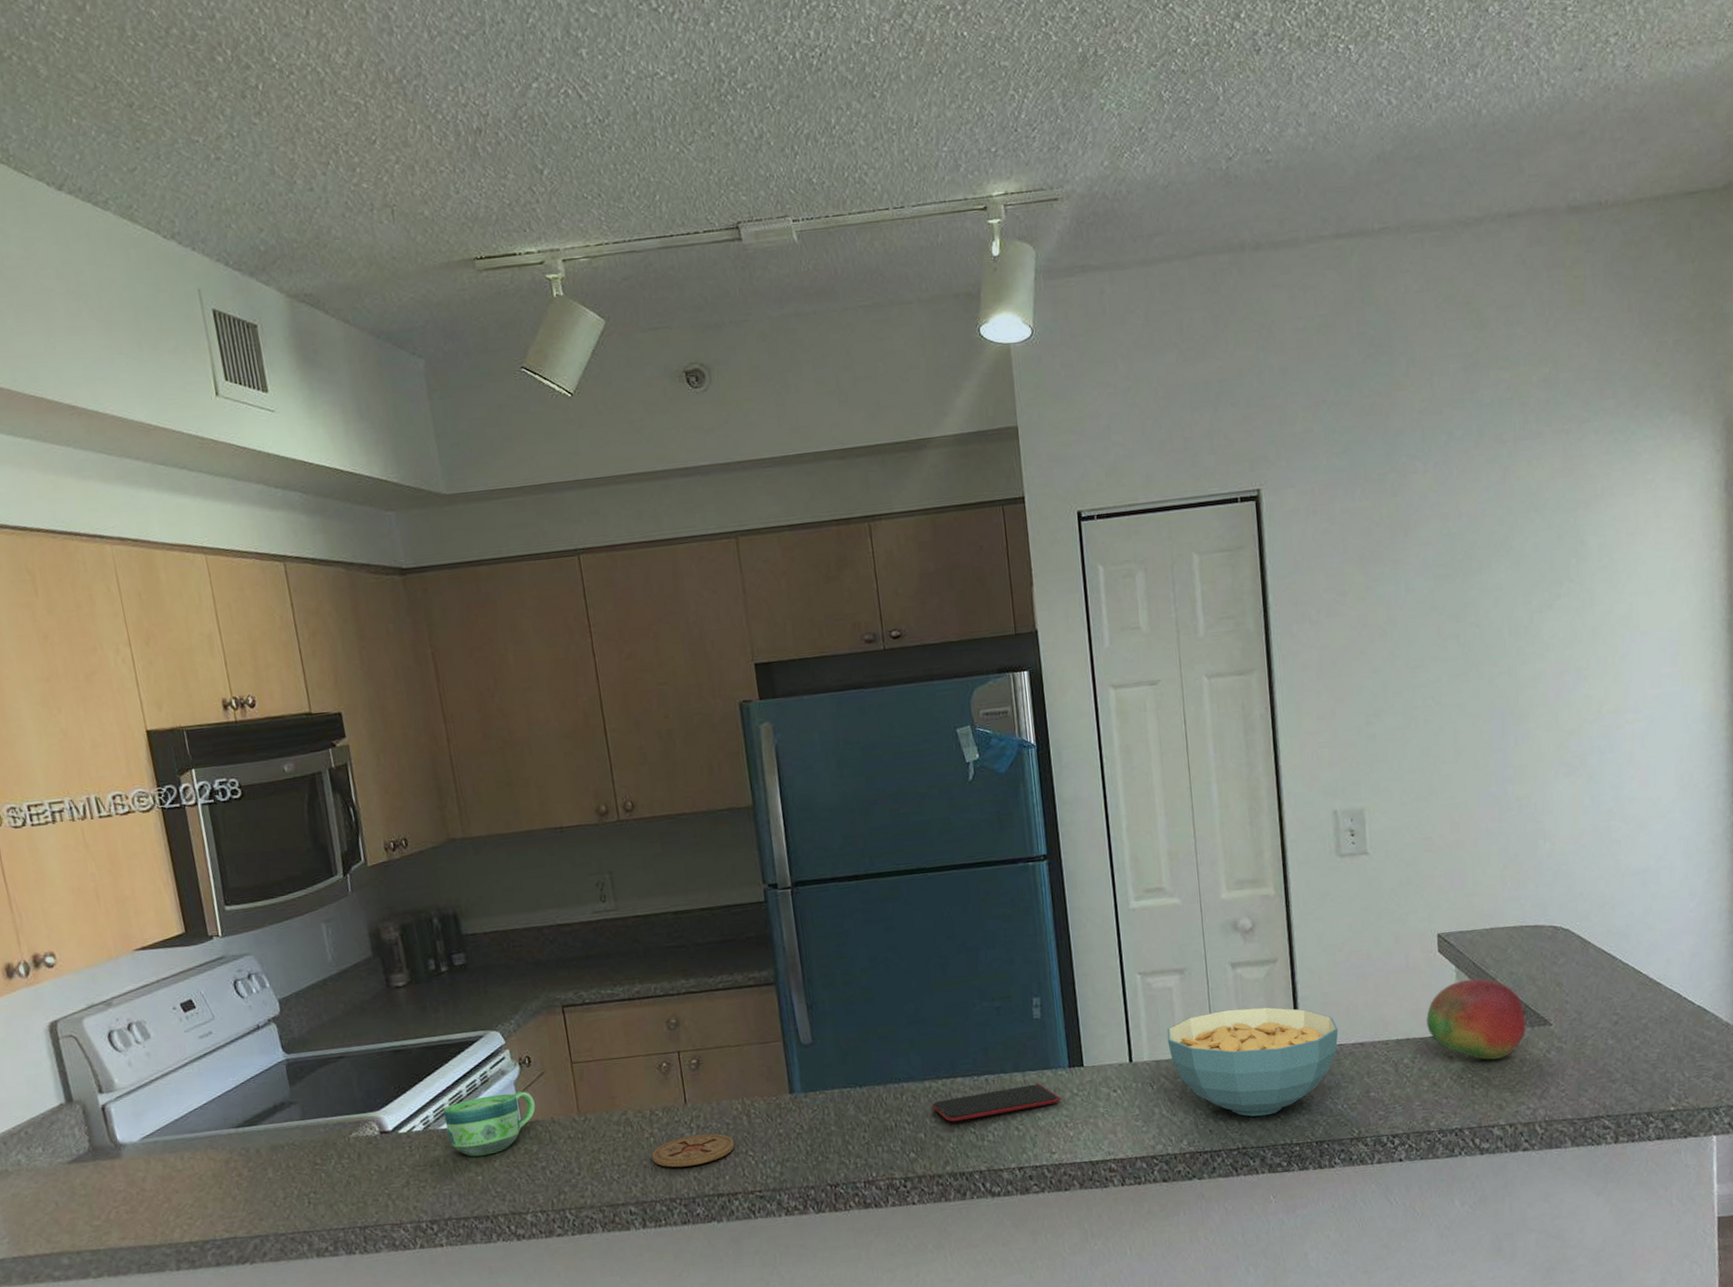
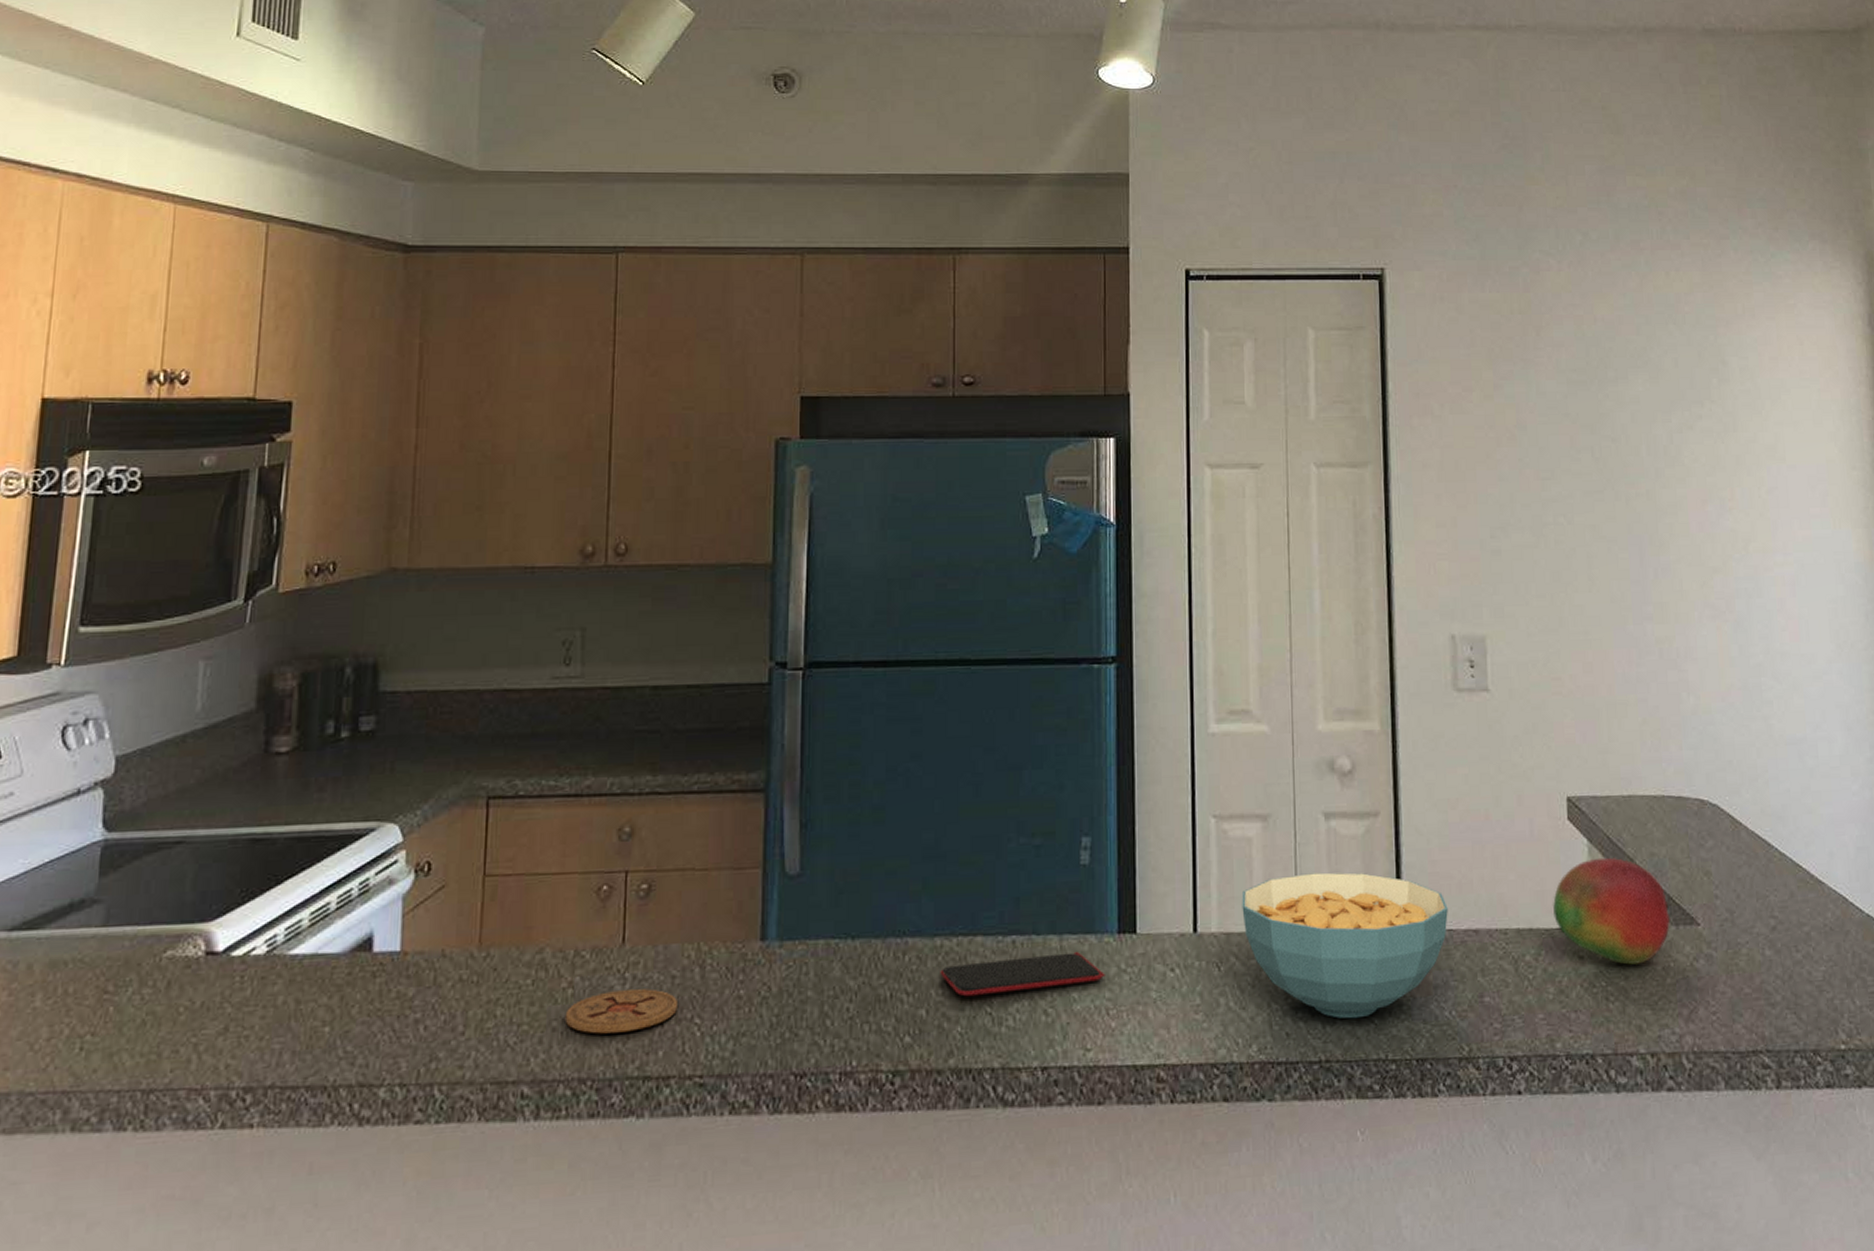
cup: present [443,1091,536,1157] -> none [297,909,424,998]

